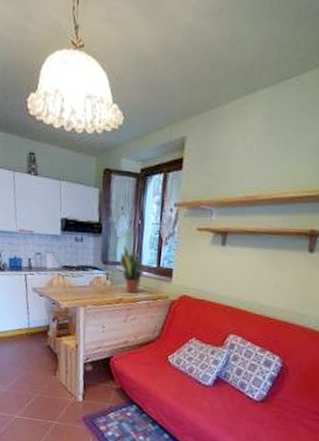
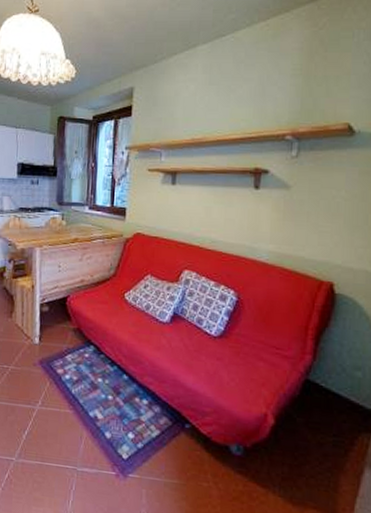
potted plant: present [120,245,150,294] -> none [74,187,104,233]

